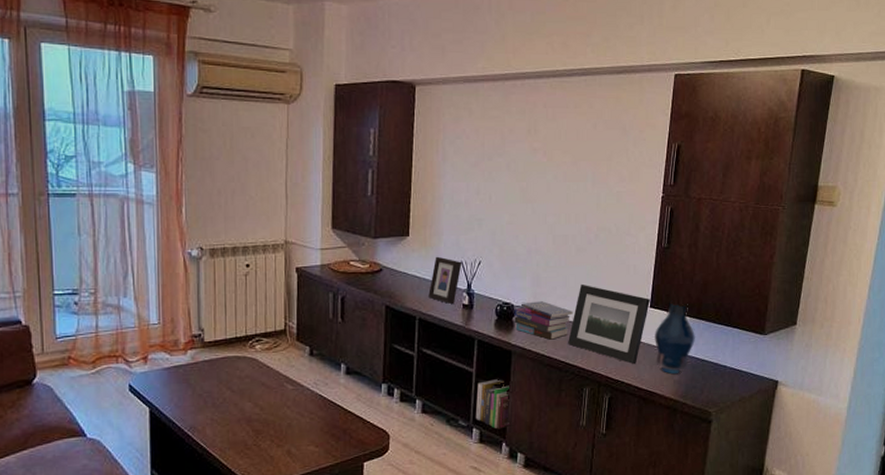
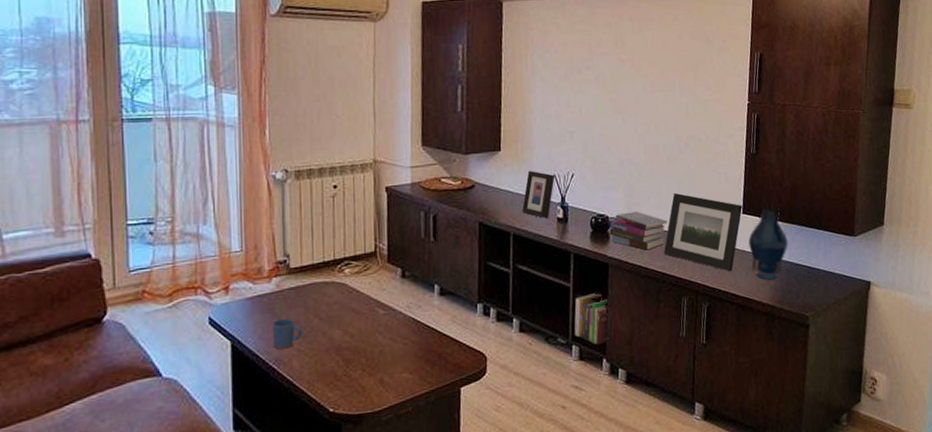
mug: none [187,388,216,417] -> present [272,317,303,349]

